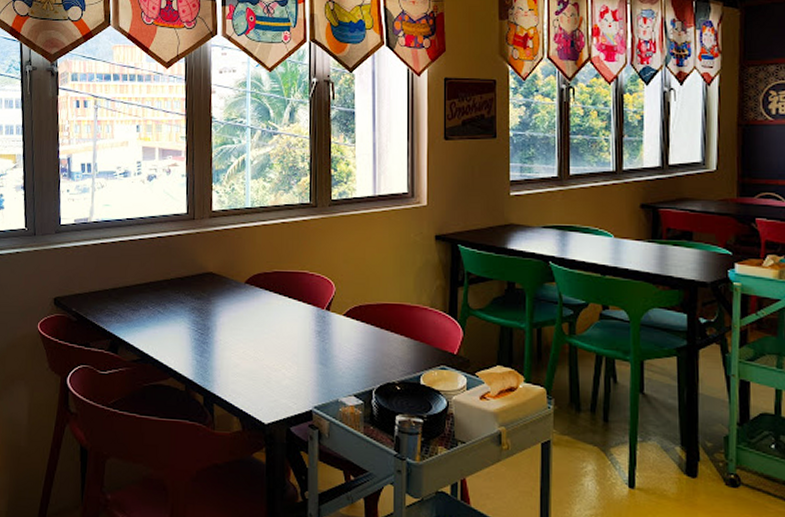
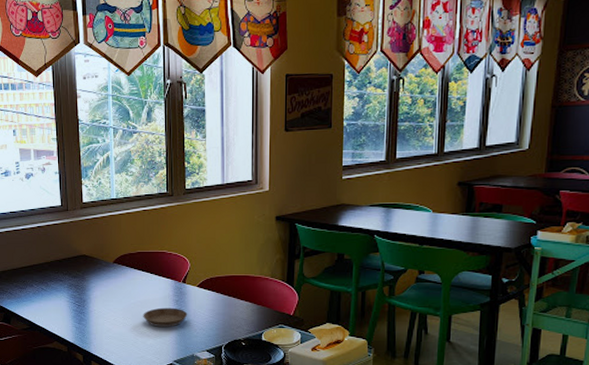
saucer: none [278,339,332,365] -> present [143,307,188,328]

